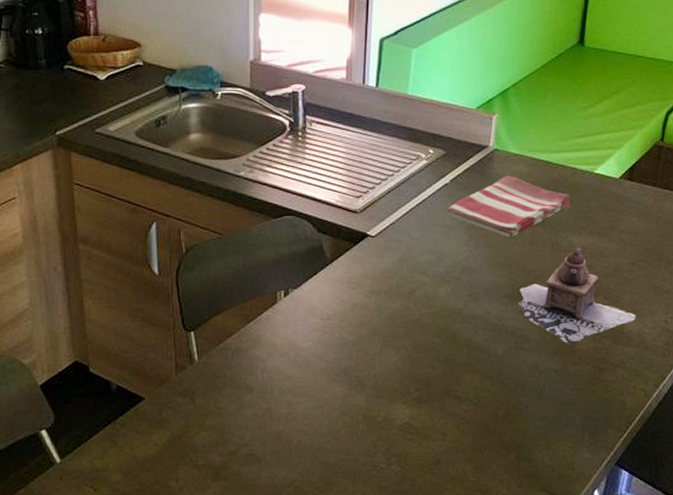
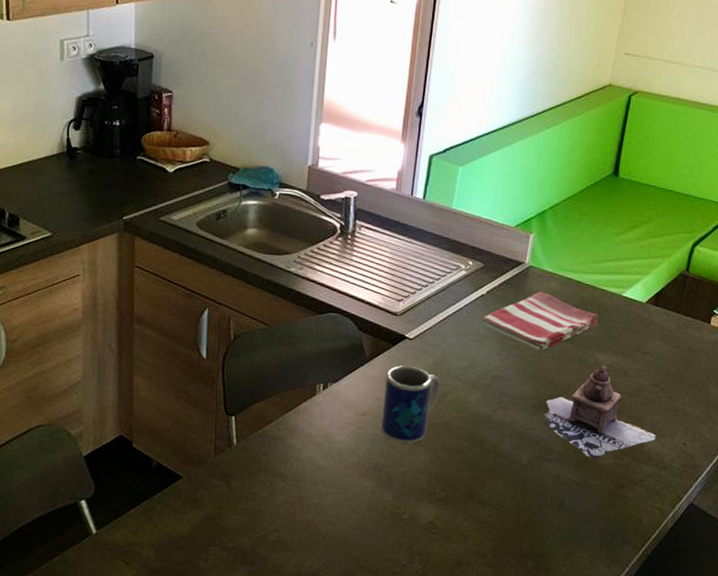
mug: none [348,265,407,345] -> present [381,365,441,444]

